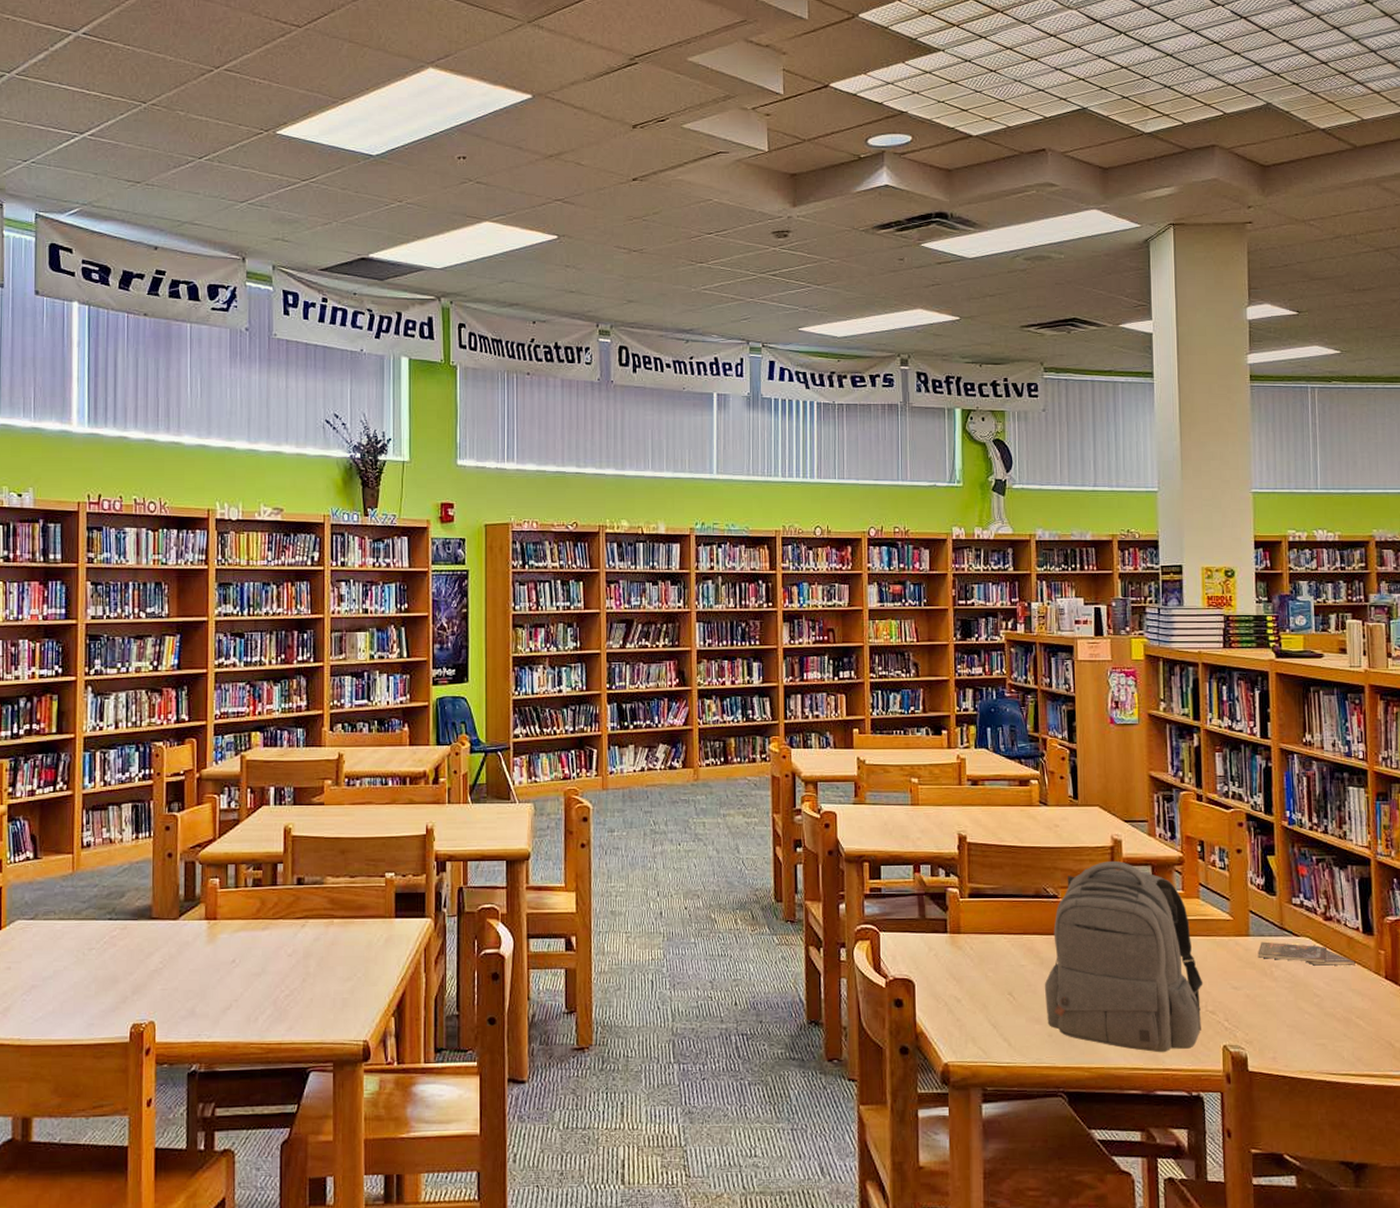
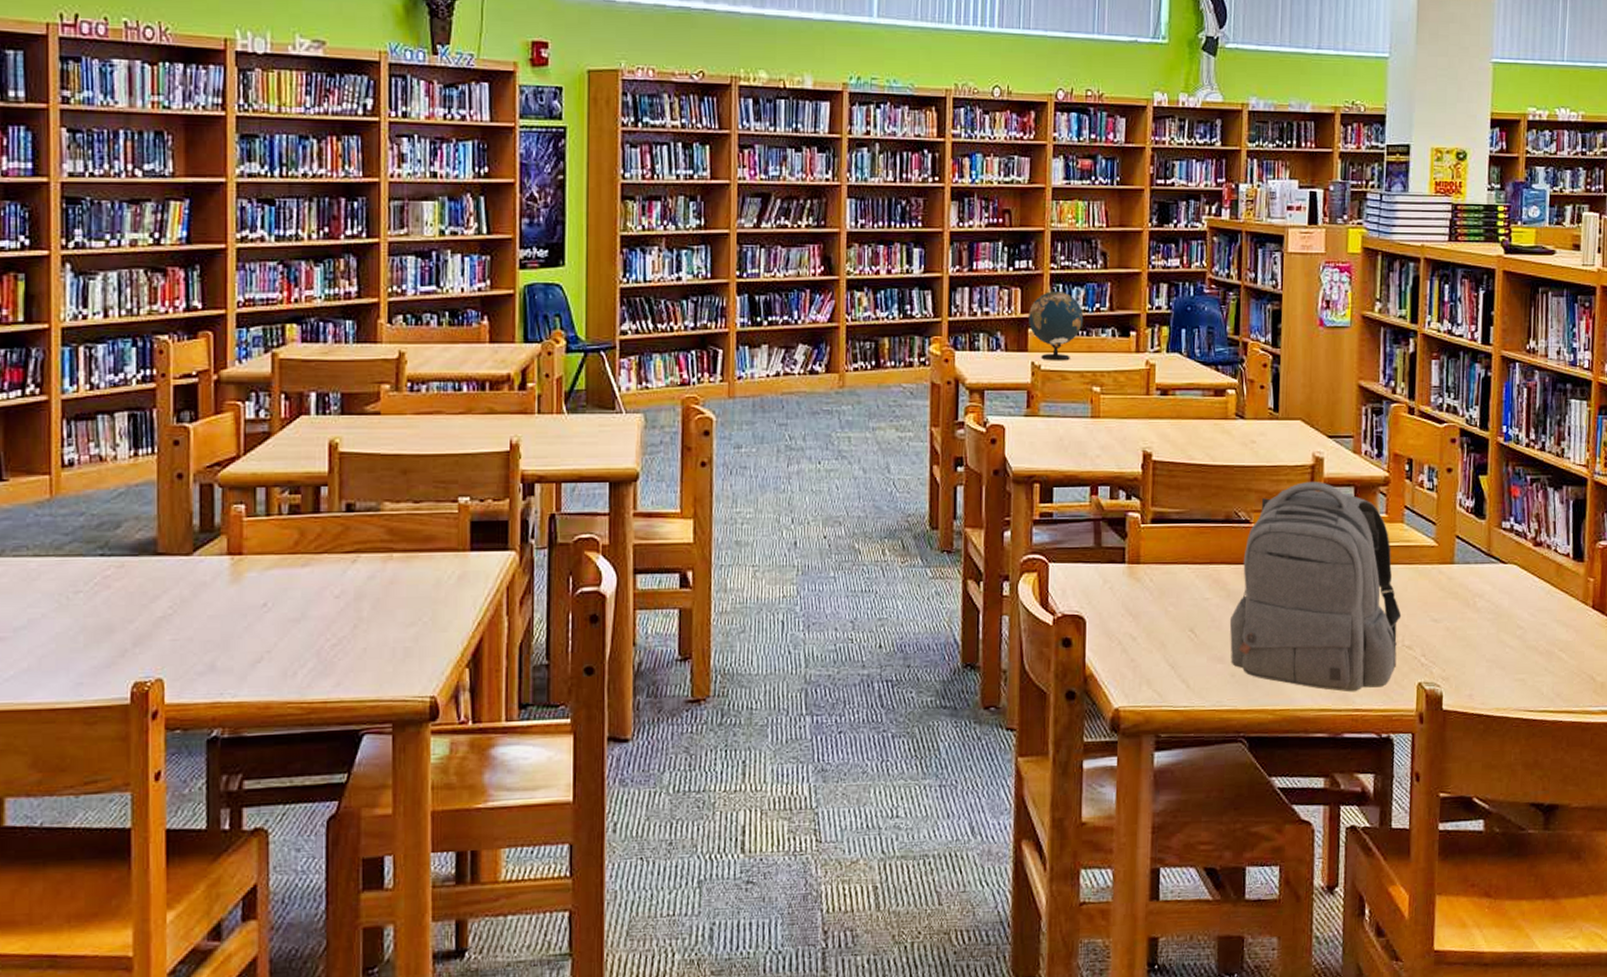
globe: none [853,693,901,757] -> present [1029,287,1084,361]
booklet: present [1257,942,1355,966] -> none [1461,569,1563,595]

